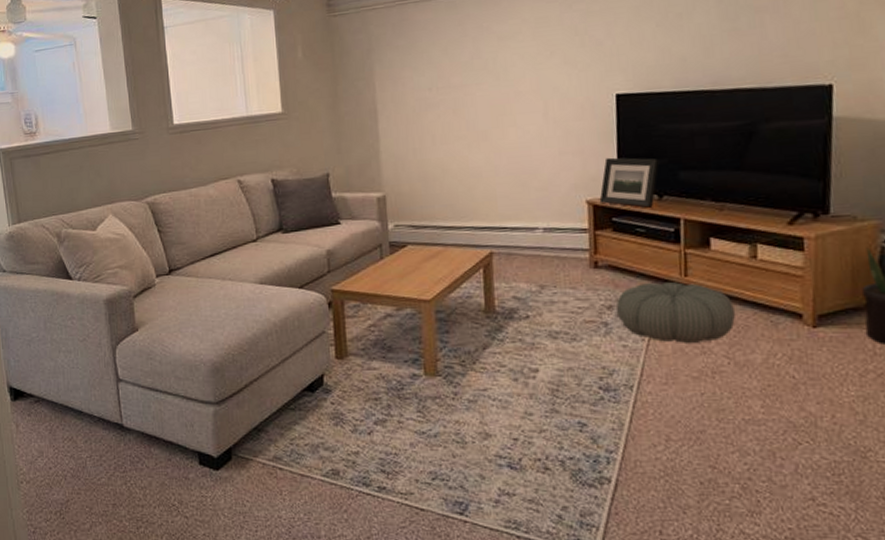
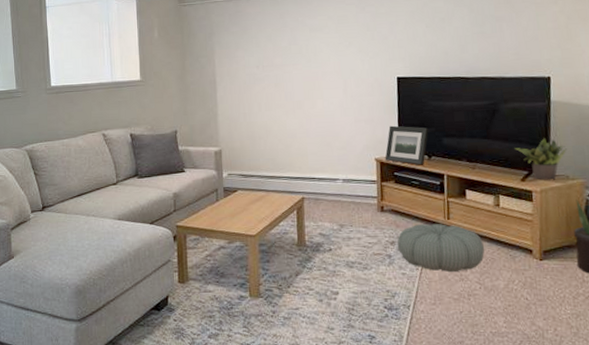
potted plant: none [779,167,855,223] -> present [514,138,567,181]

